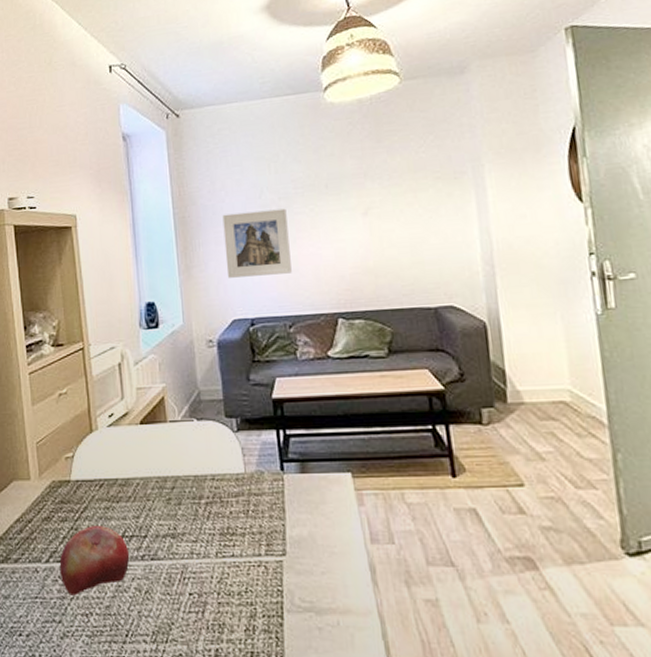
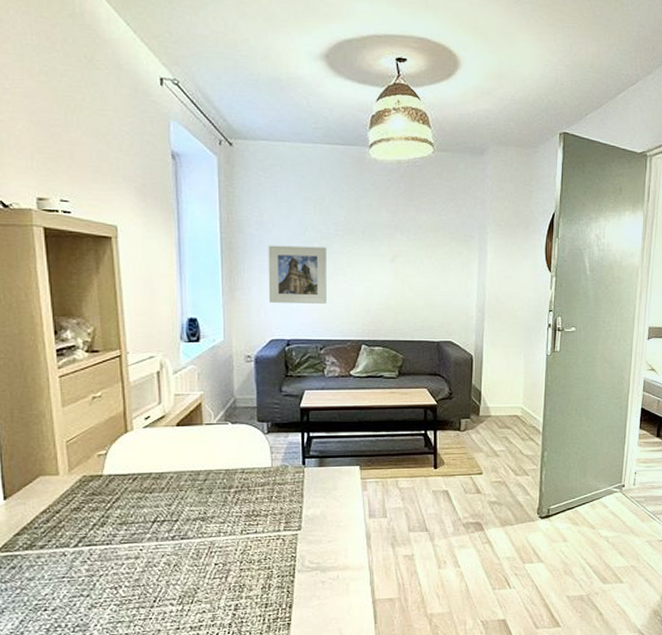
fruit: present [59,526,130,596] -> none [89,513,161,573]

